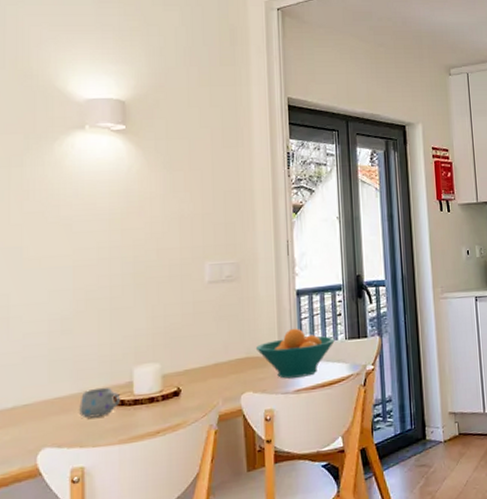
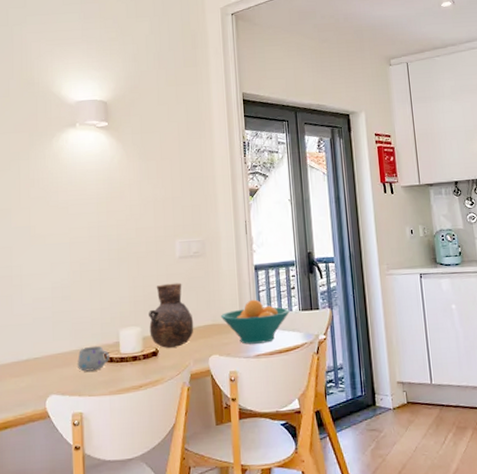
vase: none [170,311,224,387] -> present [149,283,194,348]

